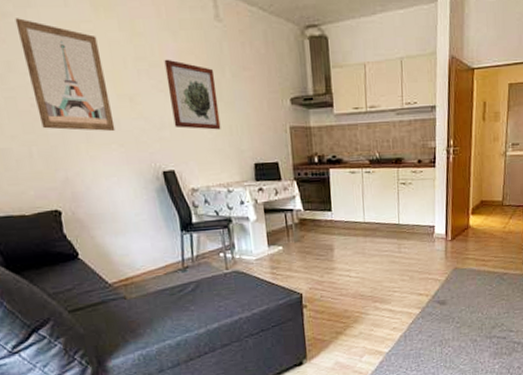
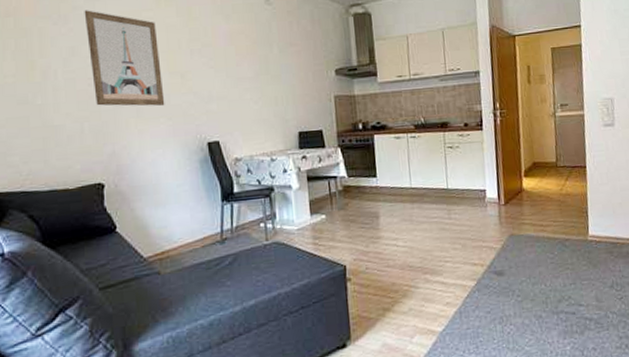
wall art: present [164,59,221,130] -> none [216,39,267,102]

